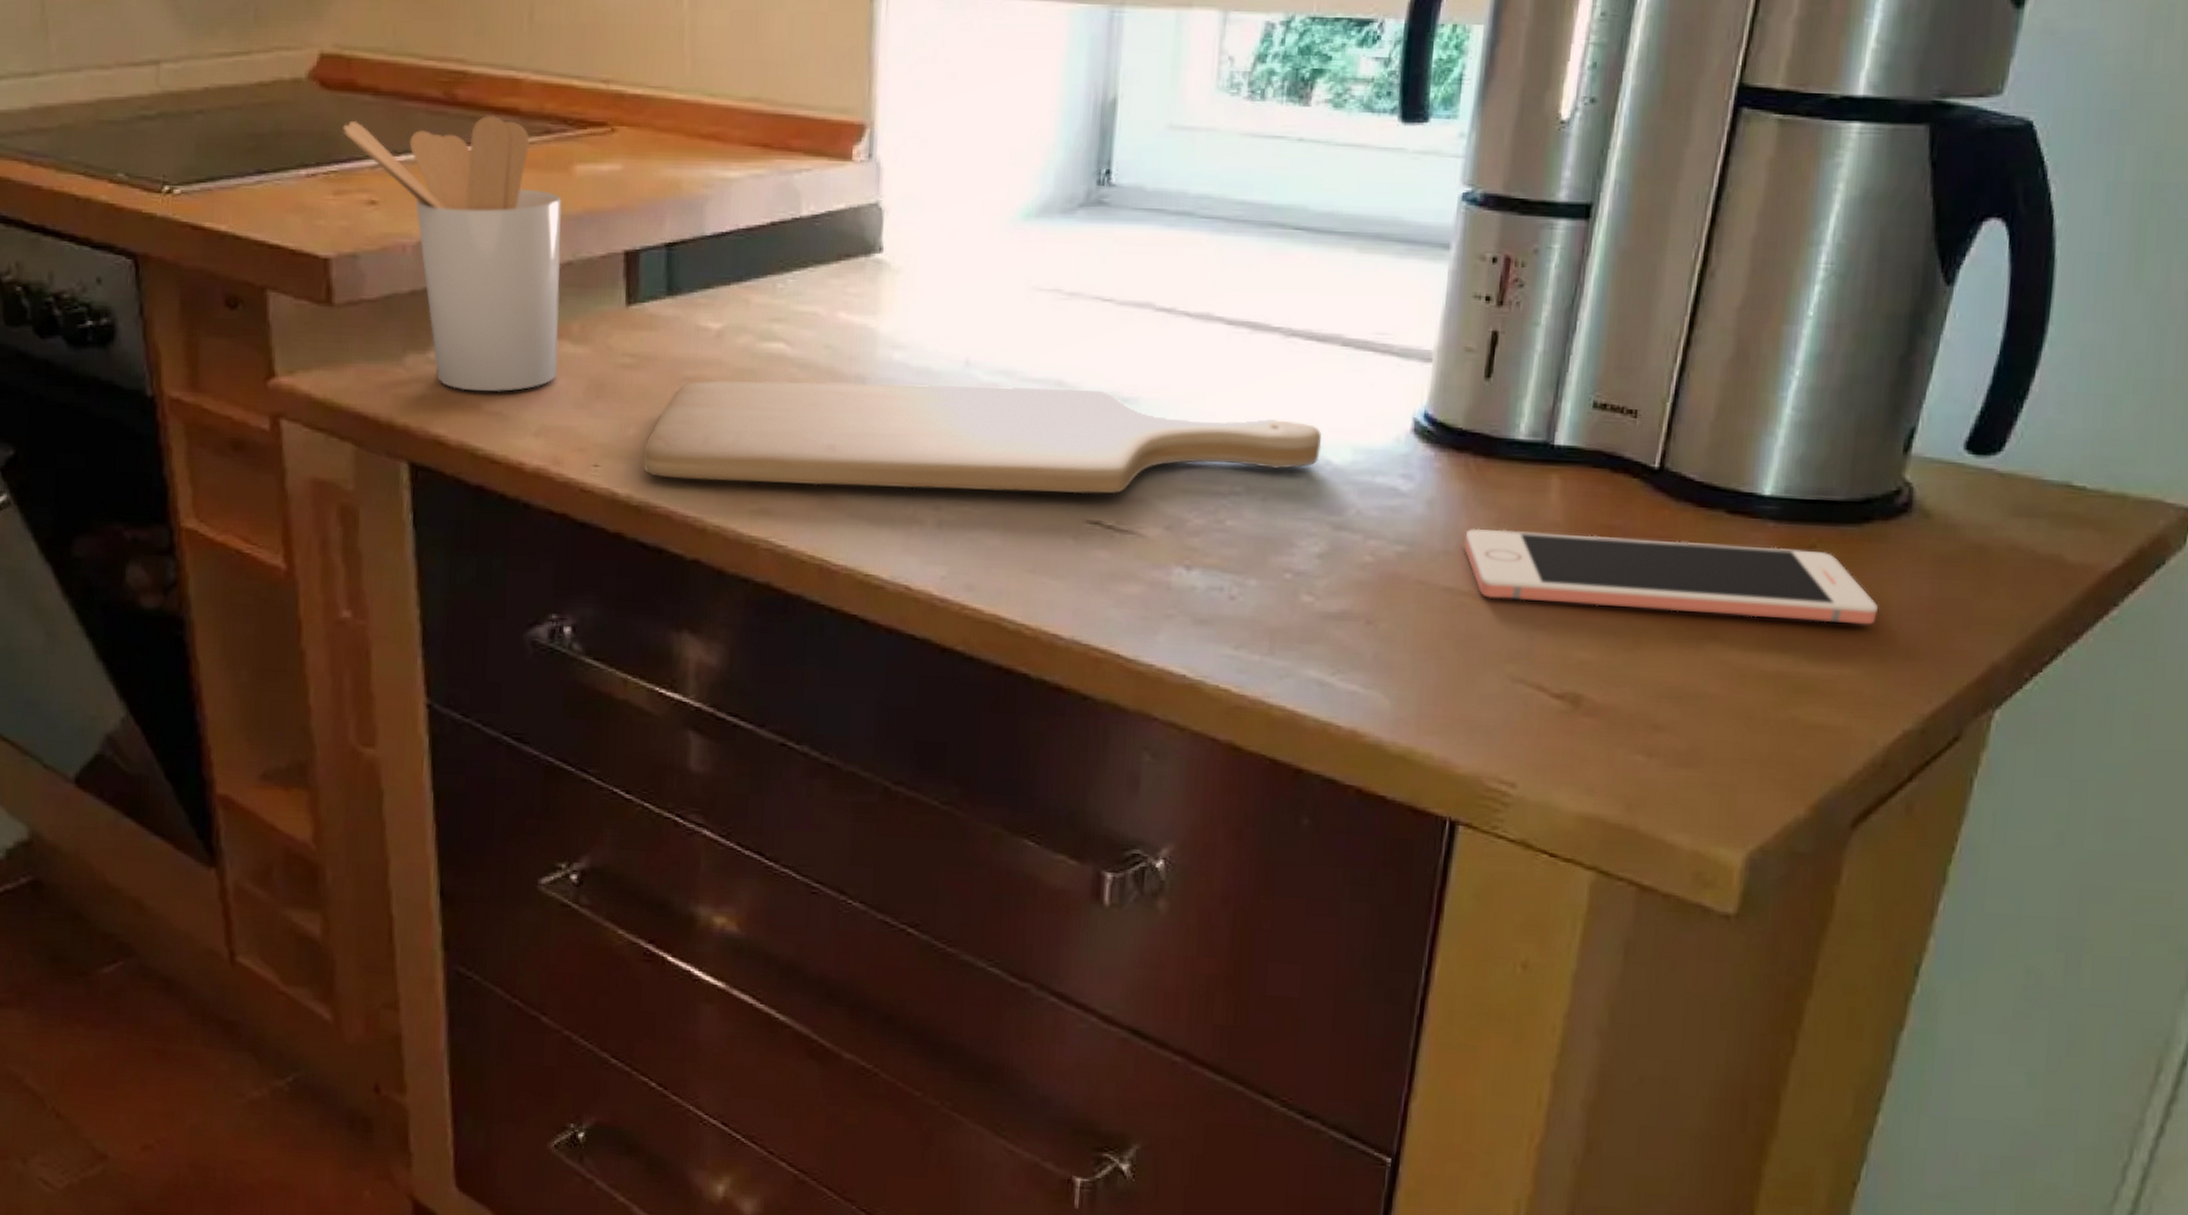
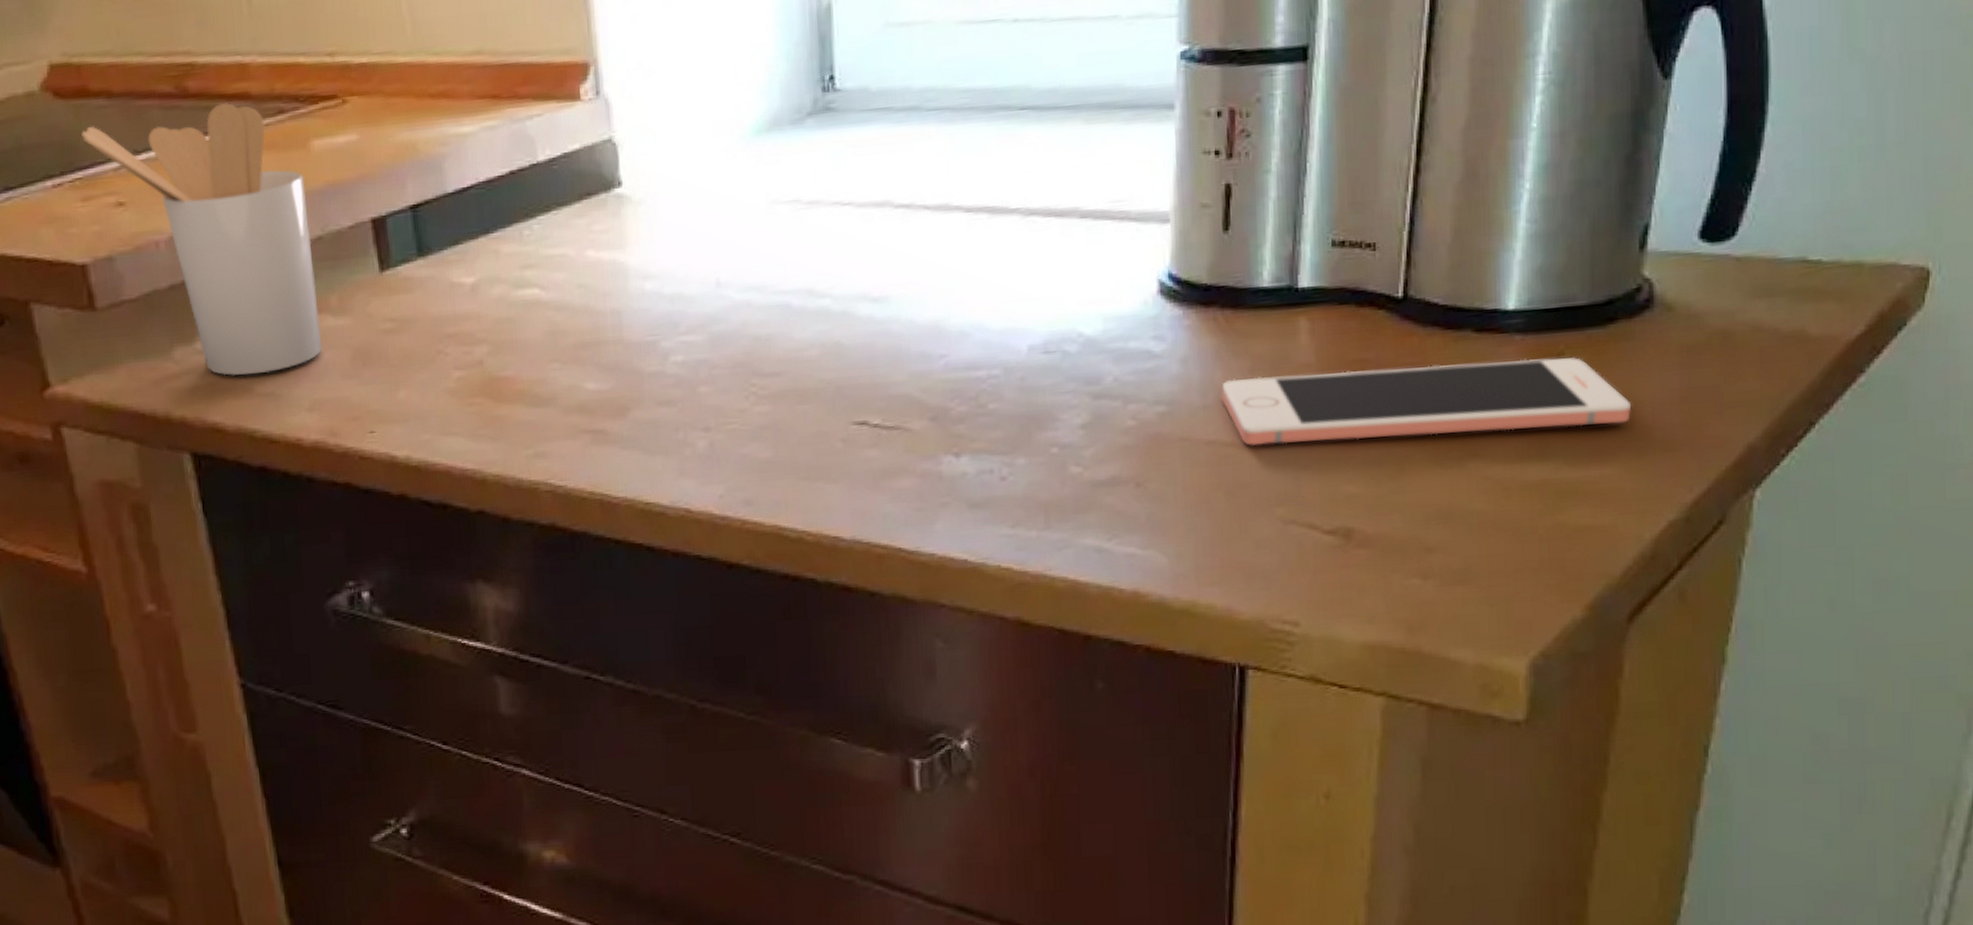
chopping board: present [643,380,1322,495] -> none [415,293,1072,436]

